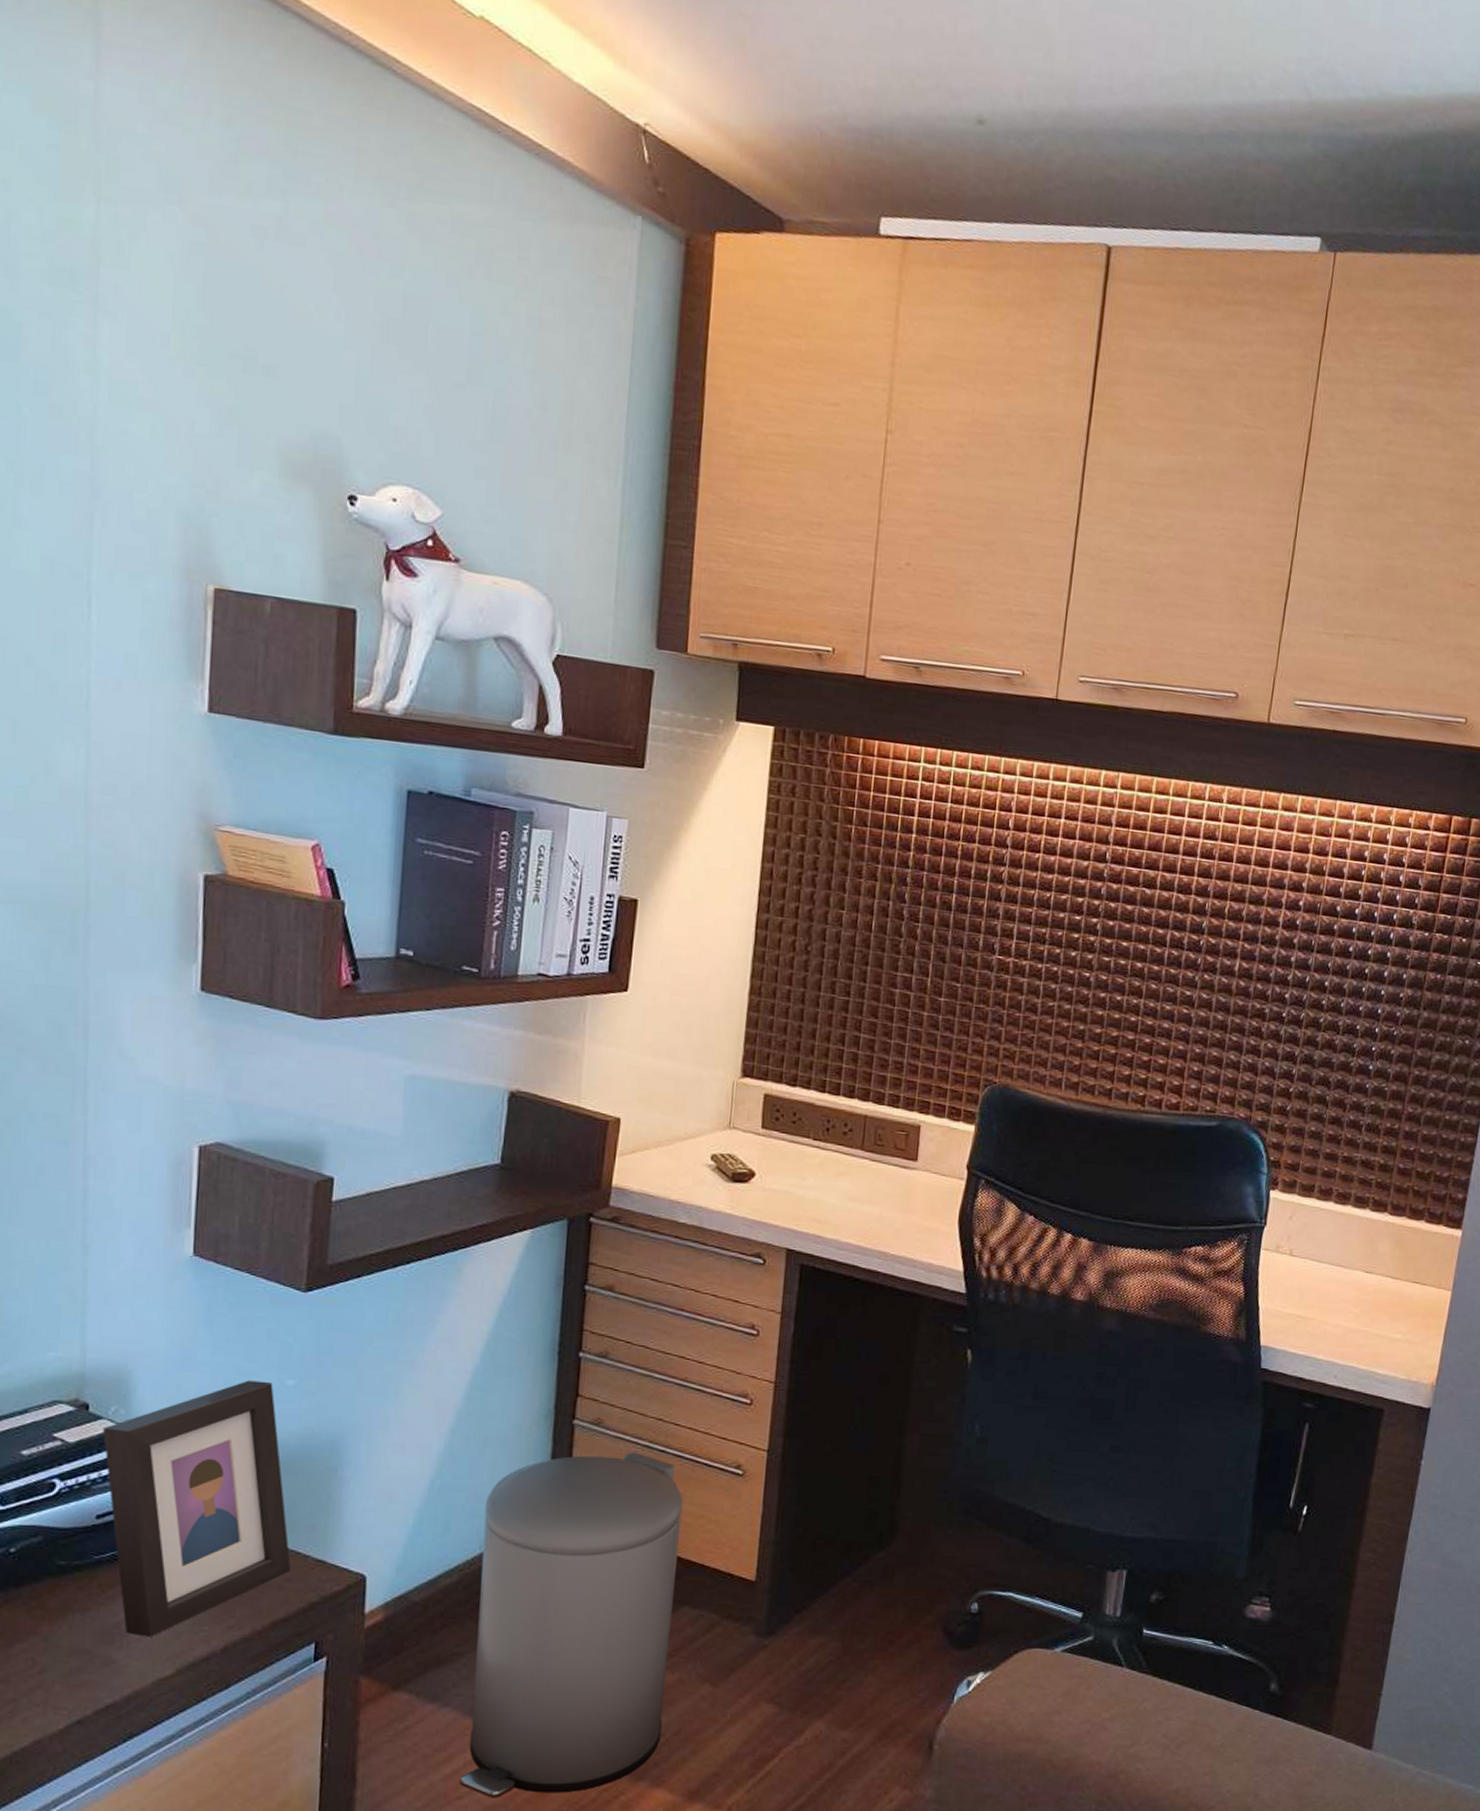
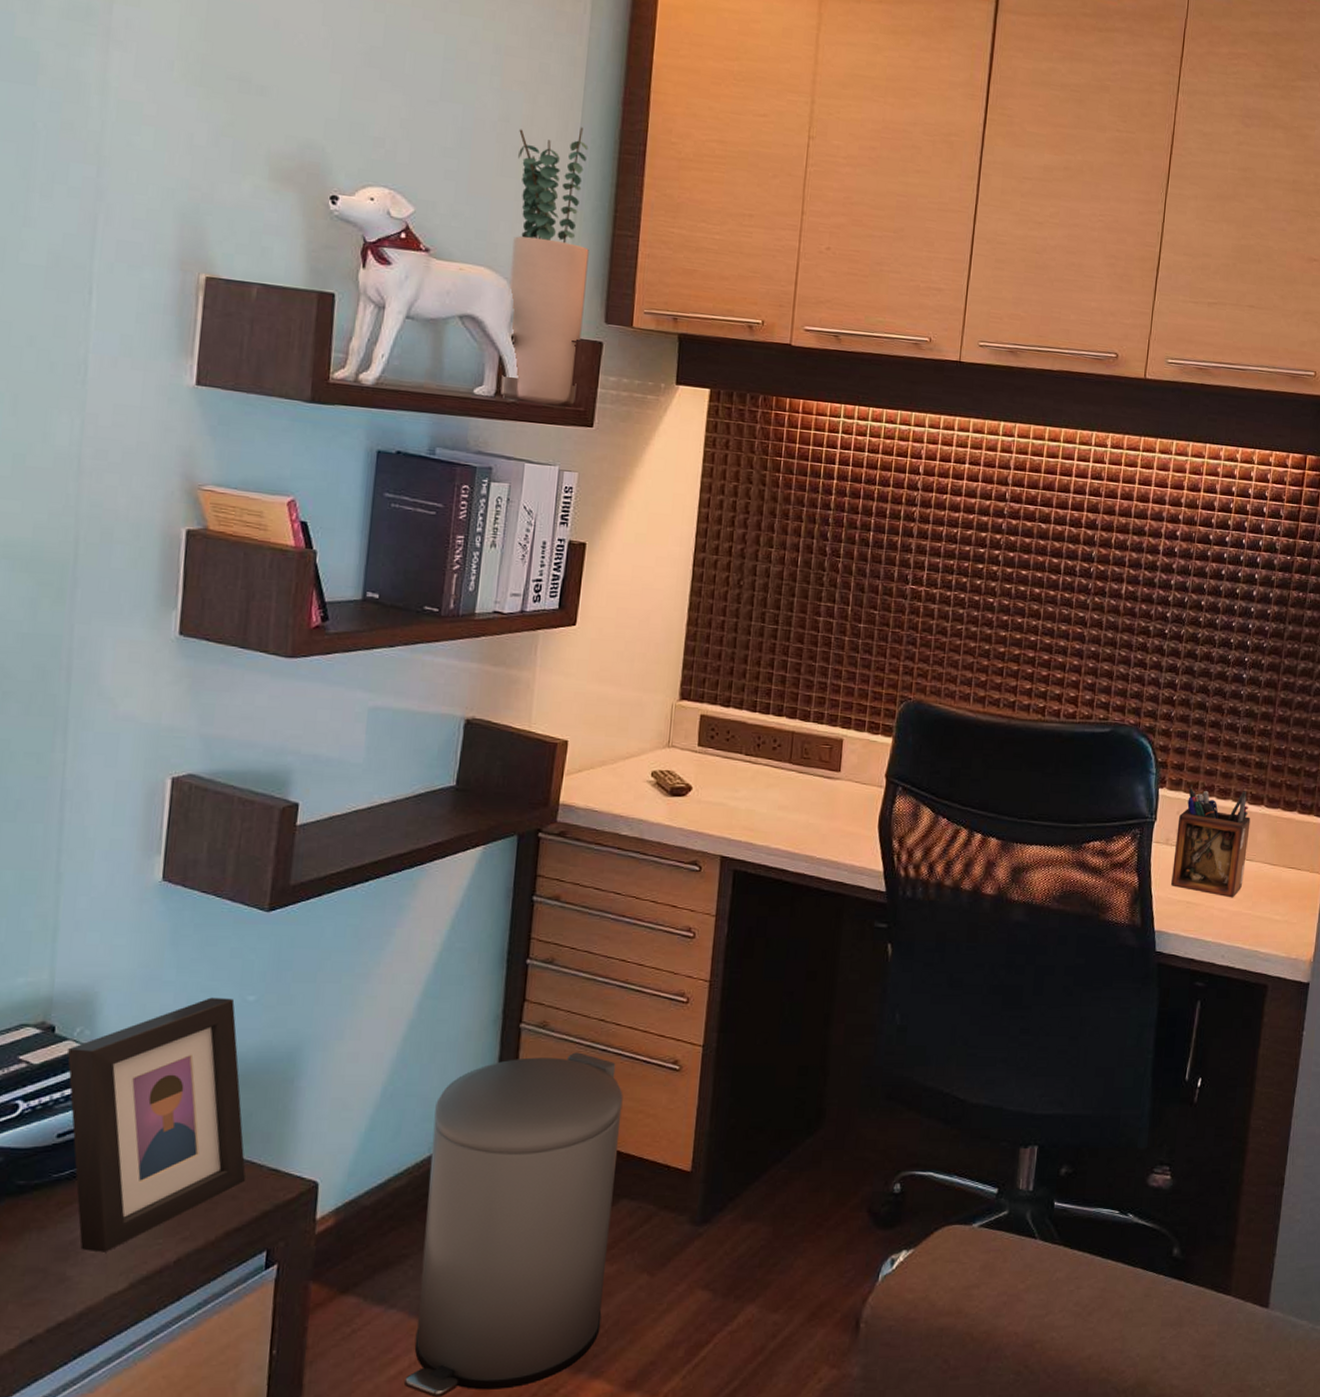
vase: none [541,416,638,745] -> present [500,127,589,408]
desk organizer: none [1280,1187,1372,1313] -> present [1171,784,1251,898]

